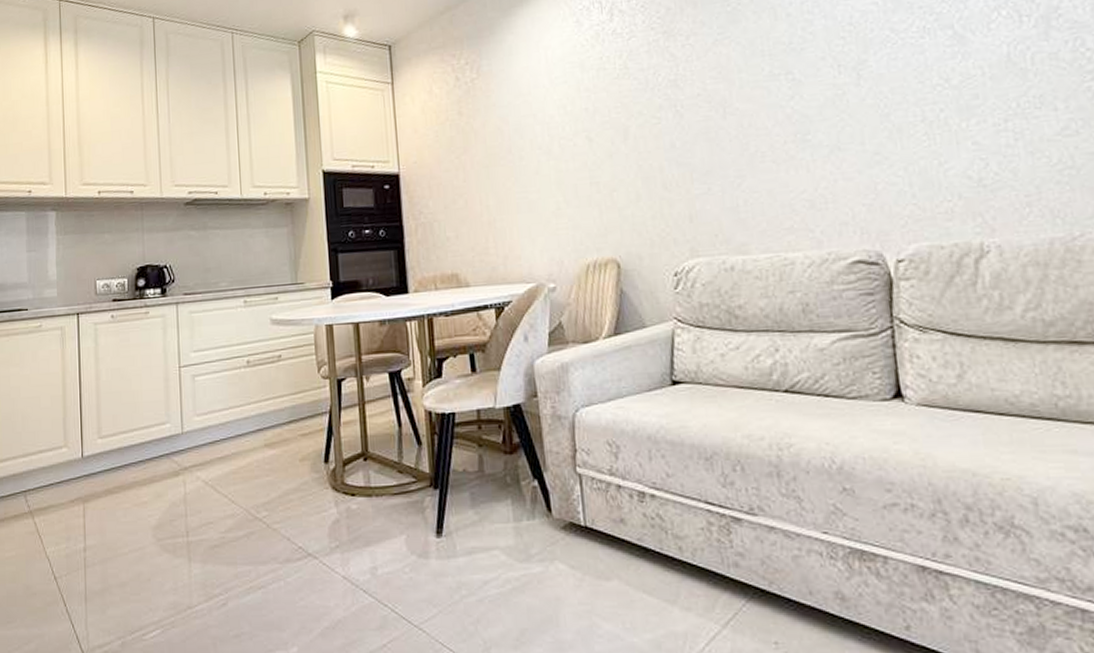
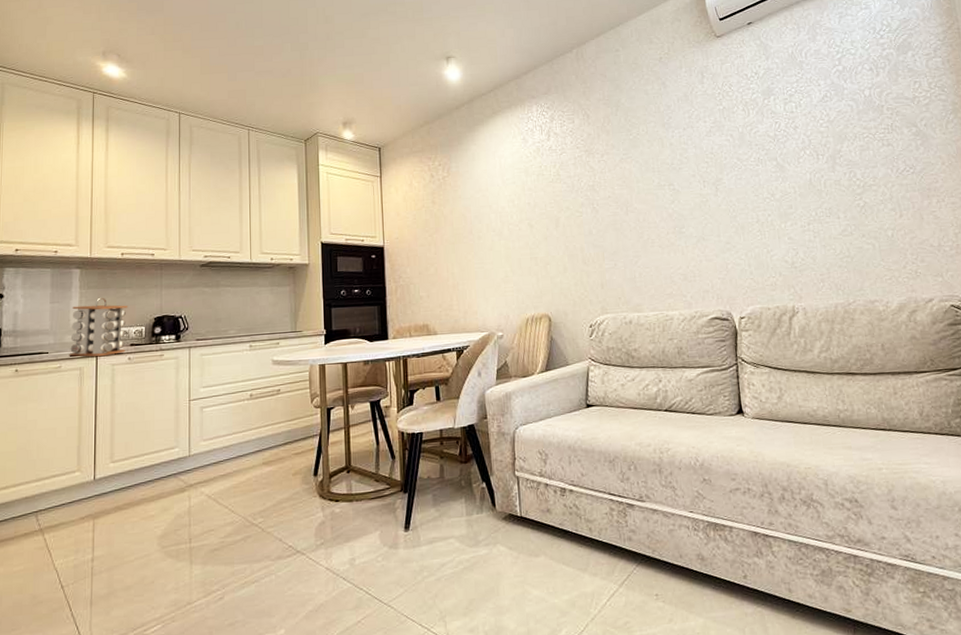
spice rack: none [49,244,108,316] -> present [69,297,128,358]

